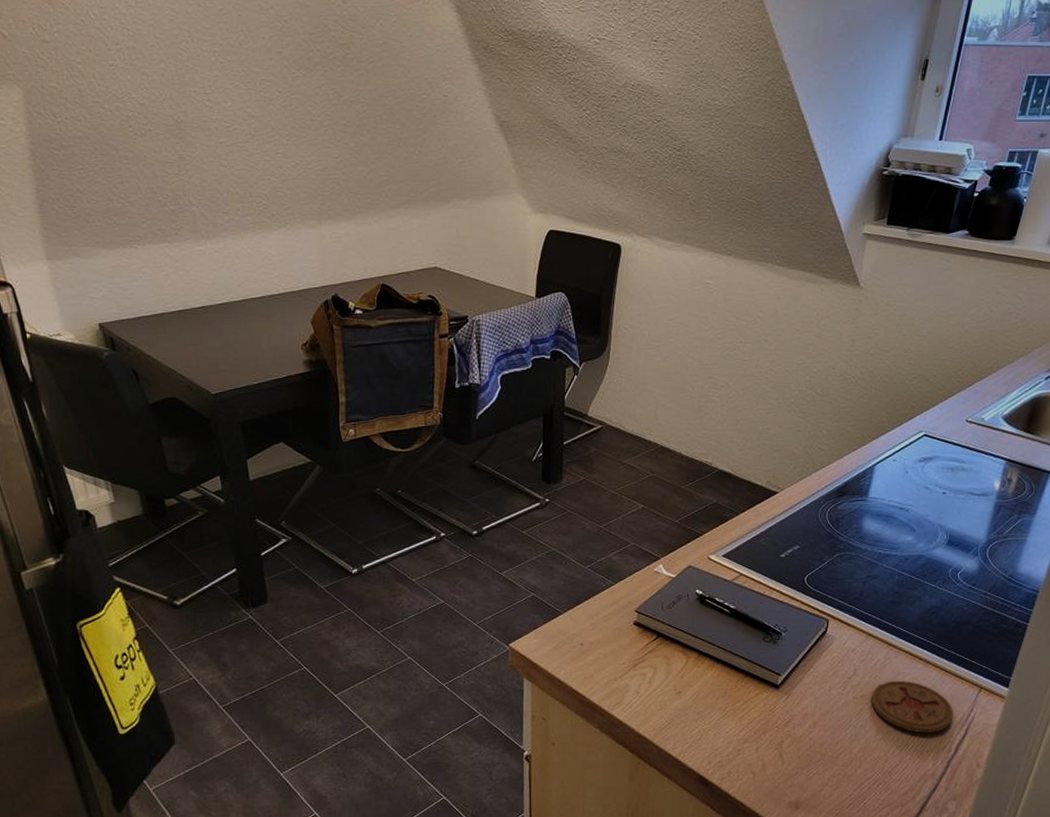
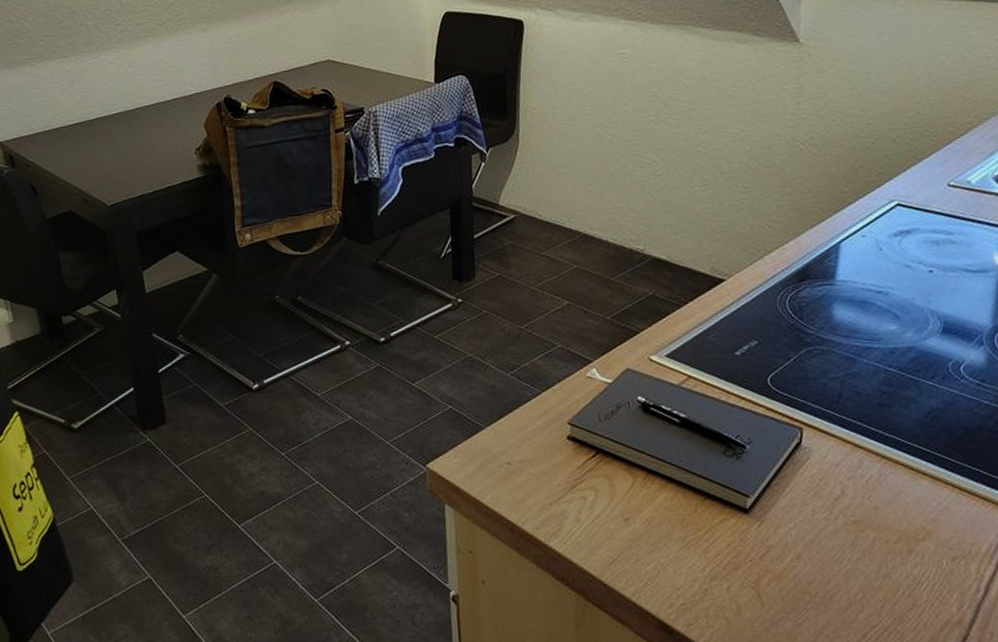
coaster: present [871,680,954,733] -> none [866,501,978,568]

